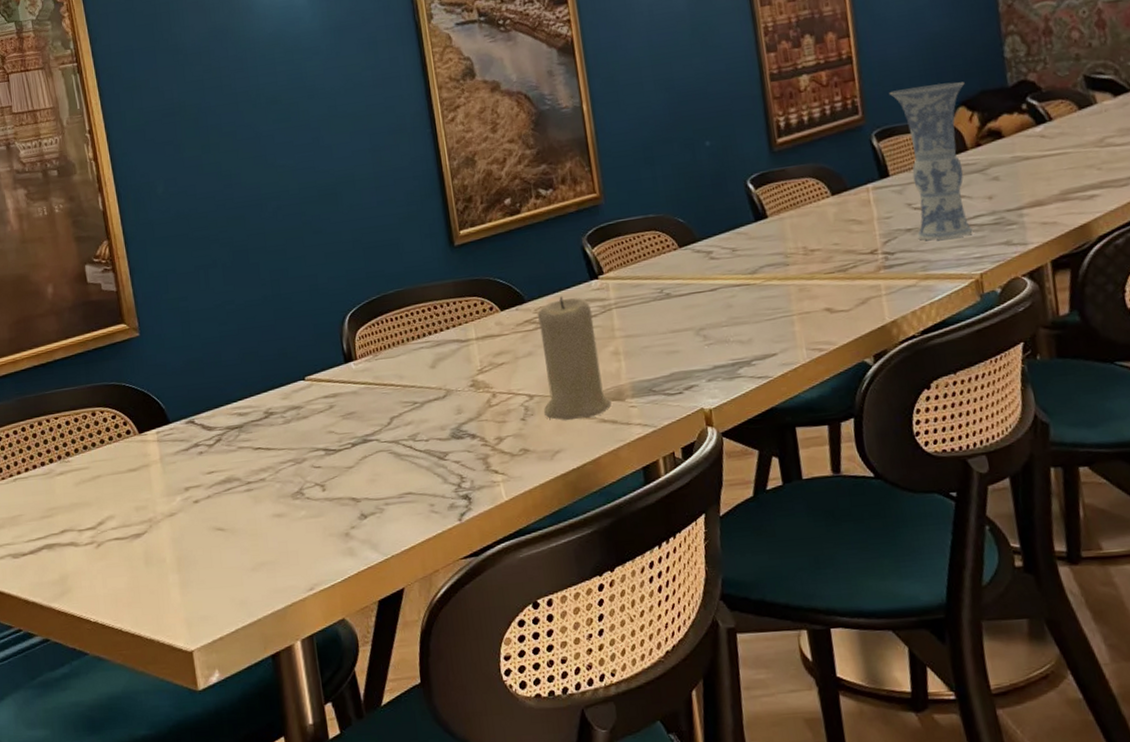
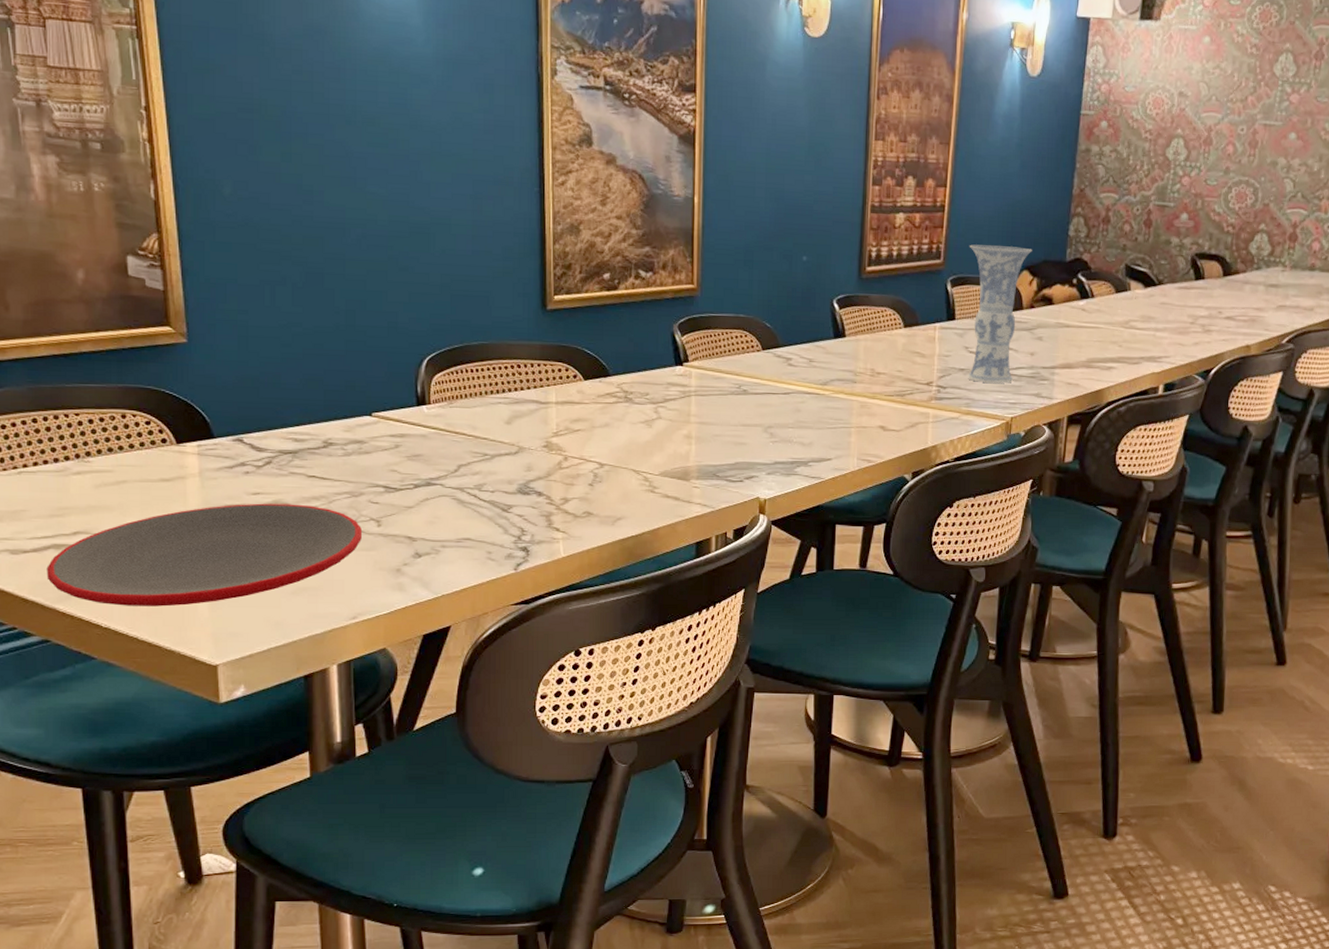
plate: none [42,478,310,599] -> present [46,503,363,607]
candle: present [538,296,612,421] -> none [611,376,677,492]

